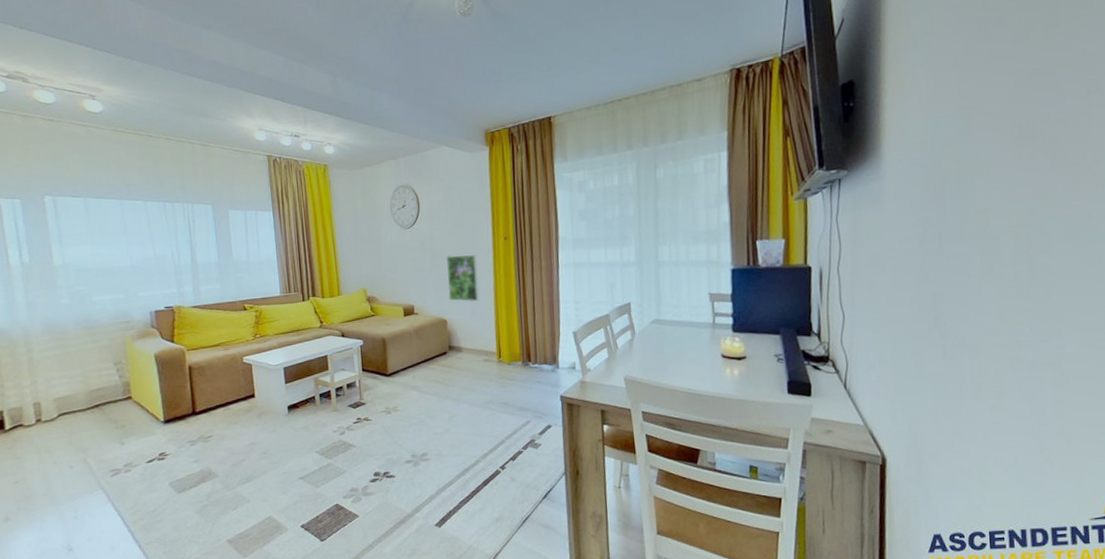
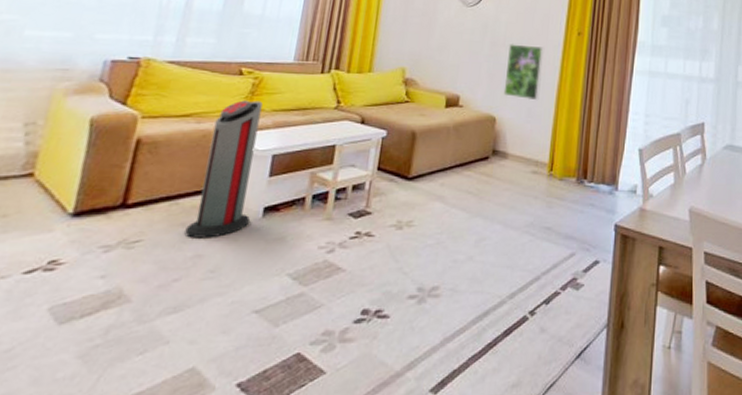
air purifier: none [237,328,280,432] -> present [184,100,263,238]

